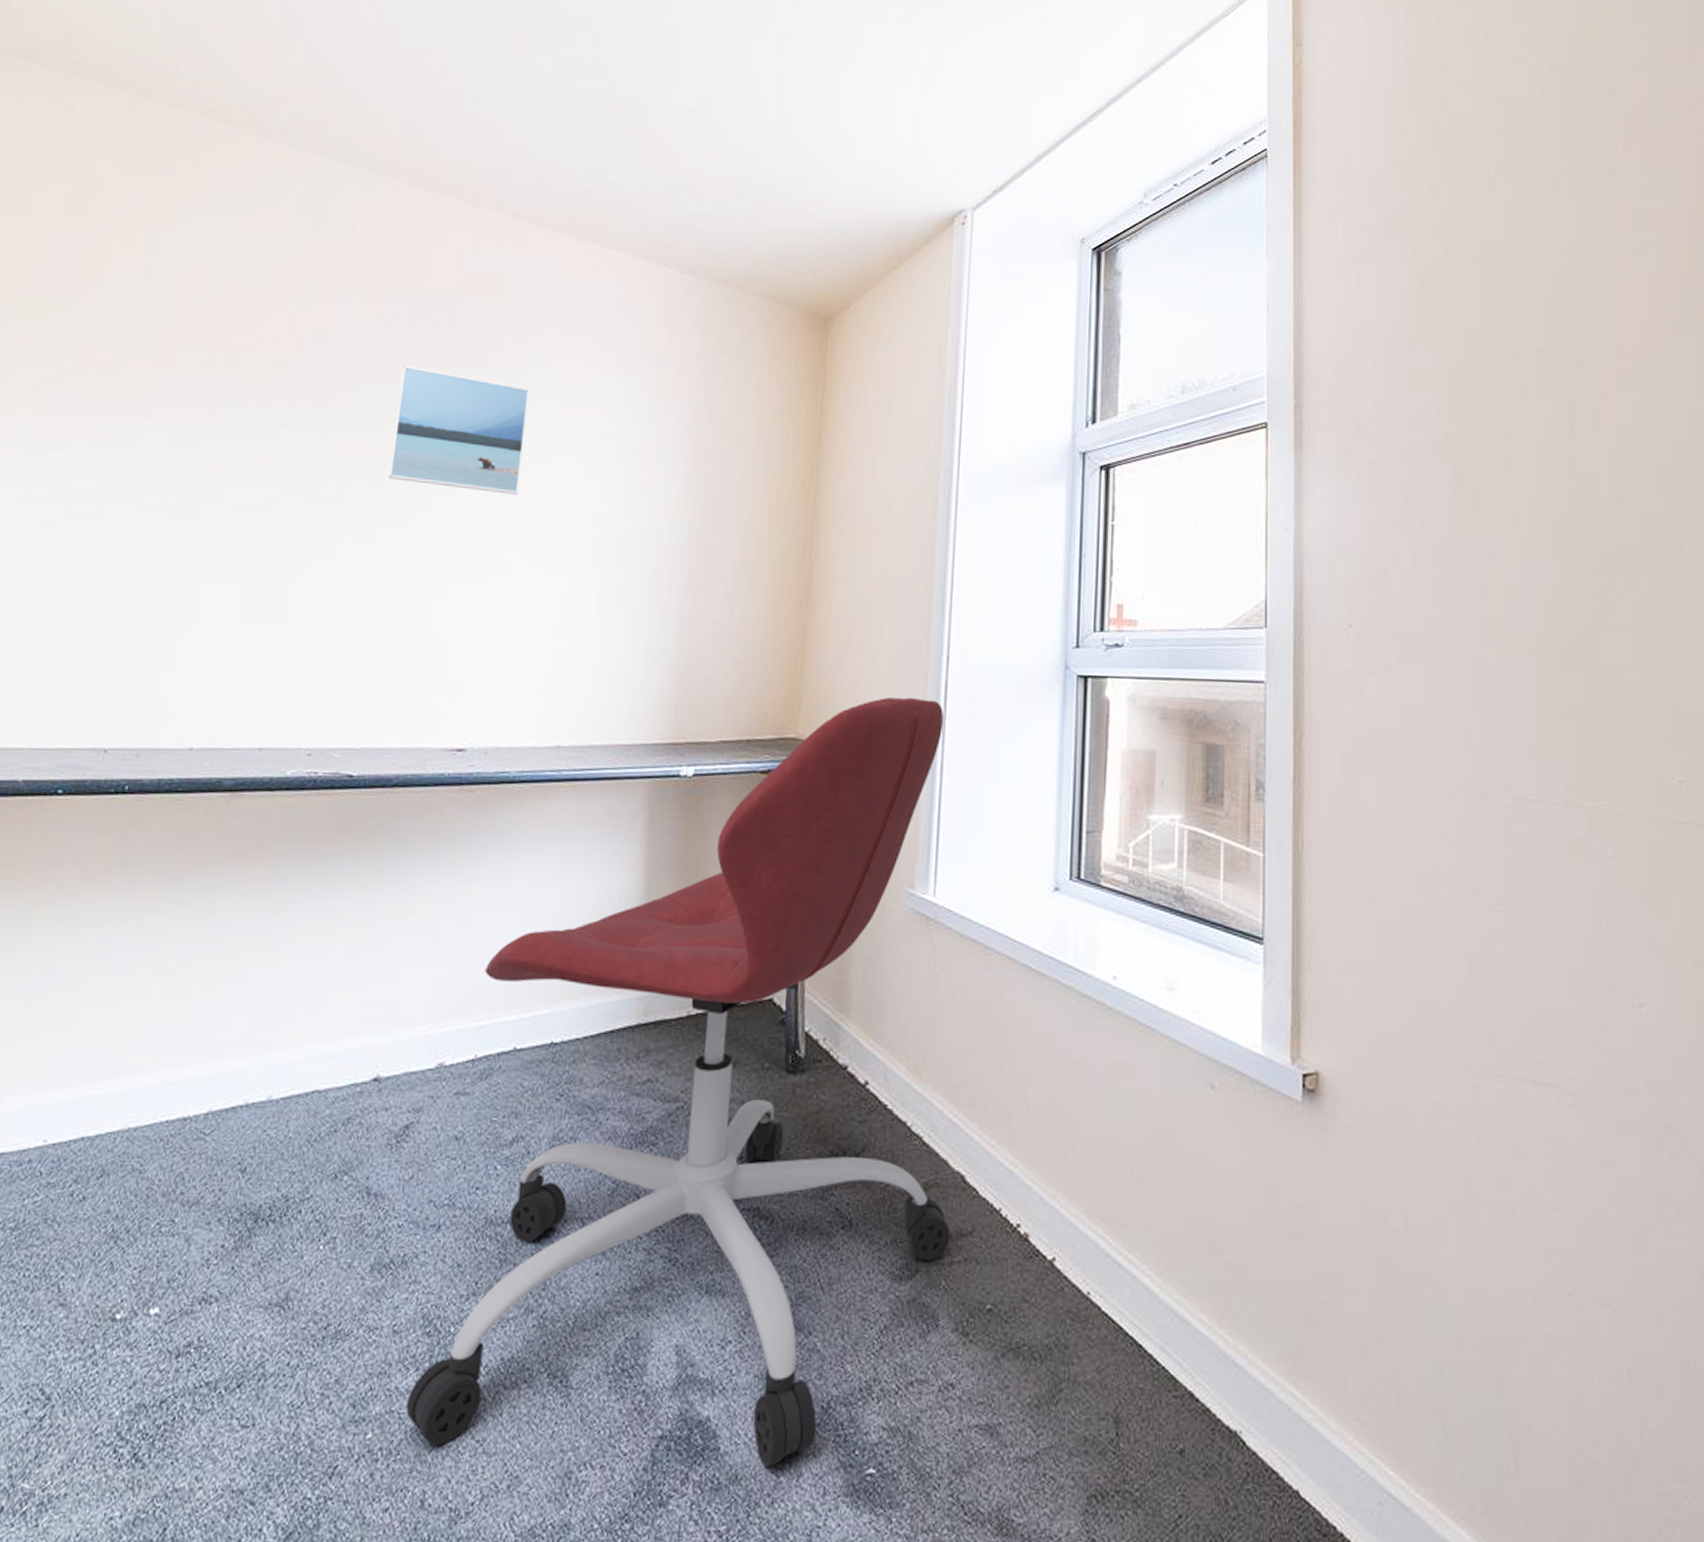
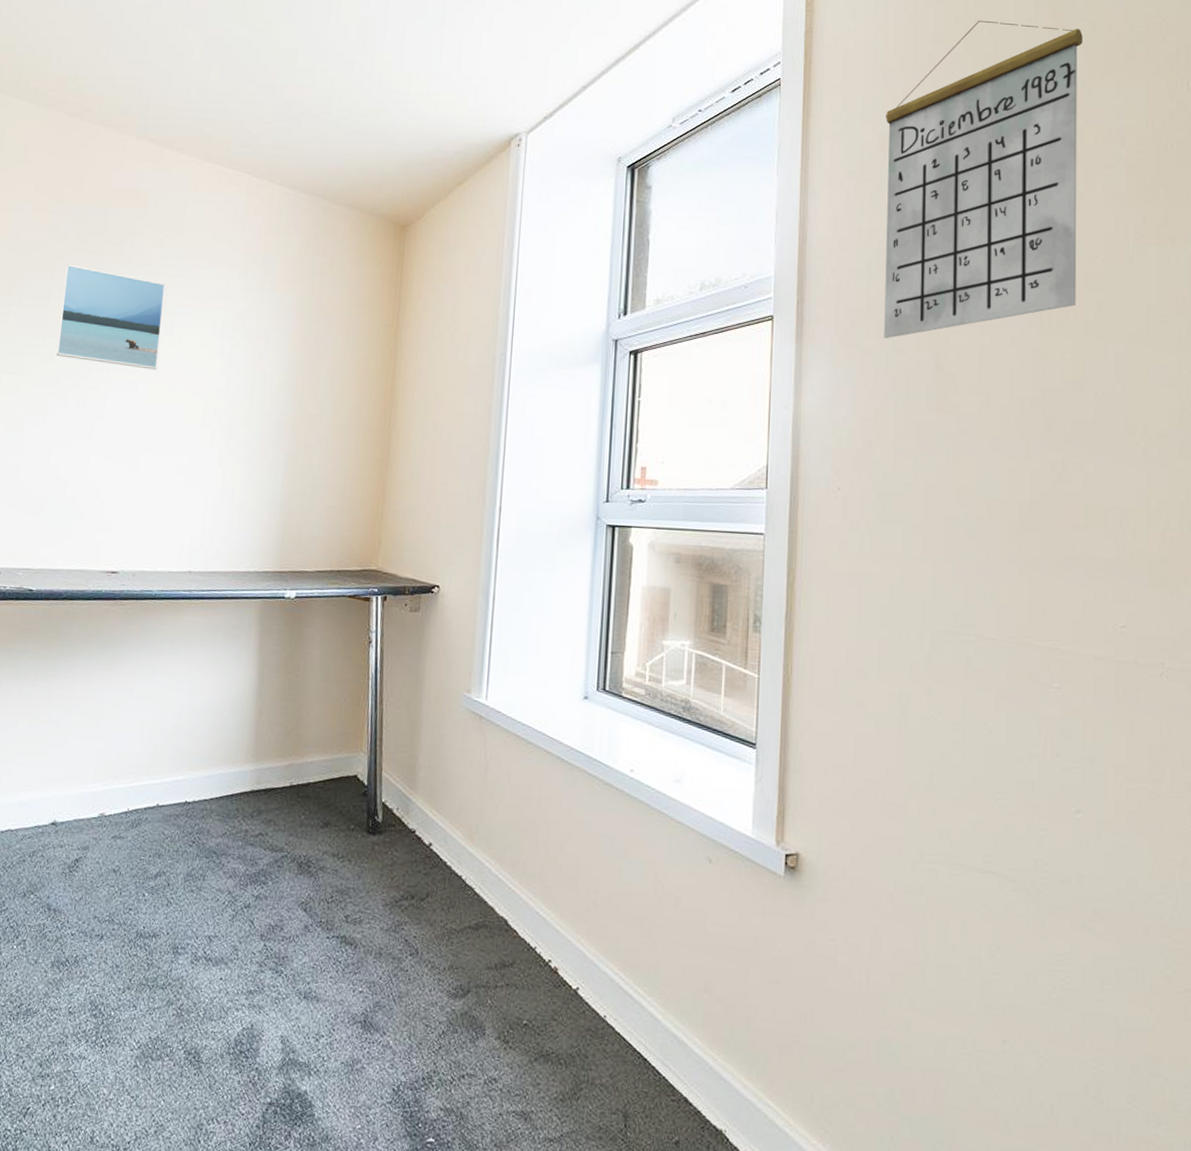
office chair: present [405,697,951,1468] -> none [78,539,497,1132]
calendar: none [1388,86,1610,449] -> present [884,20,1083,339]

